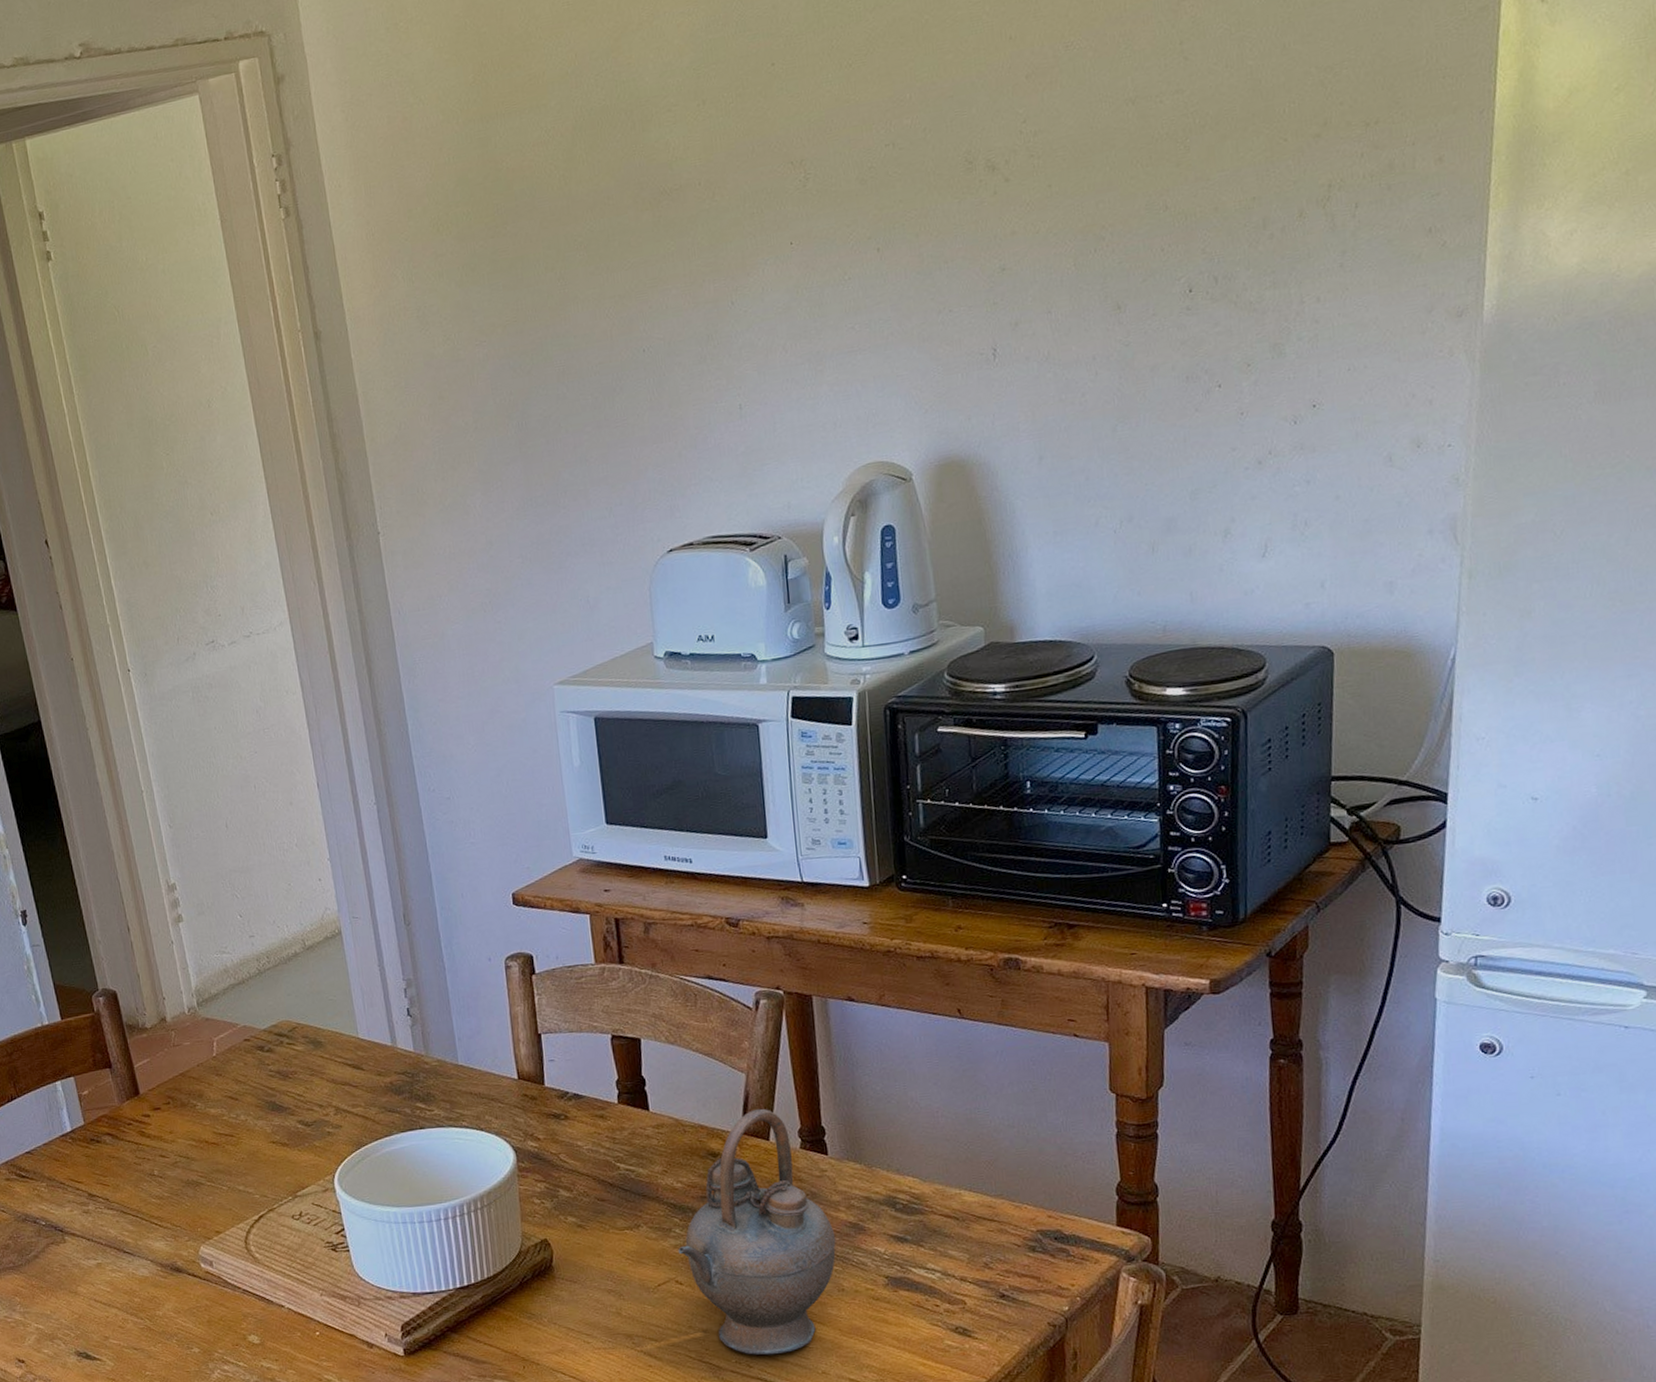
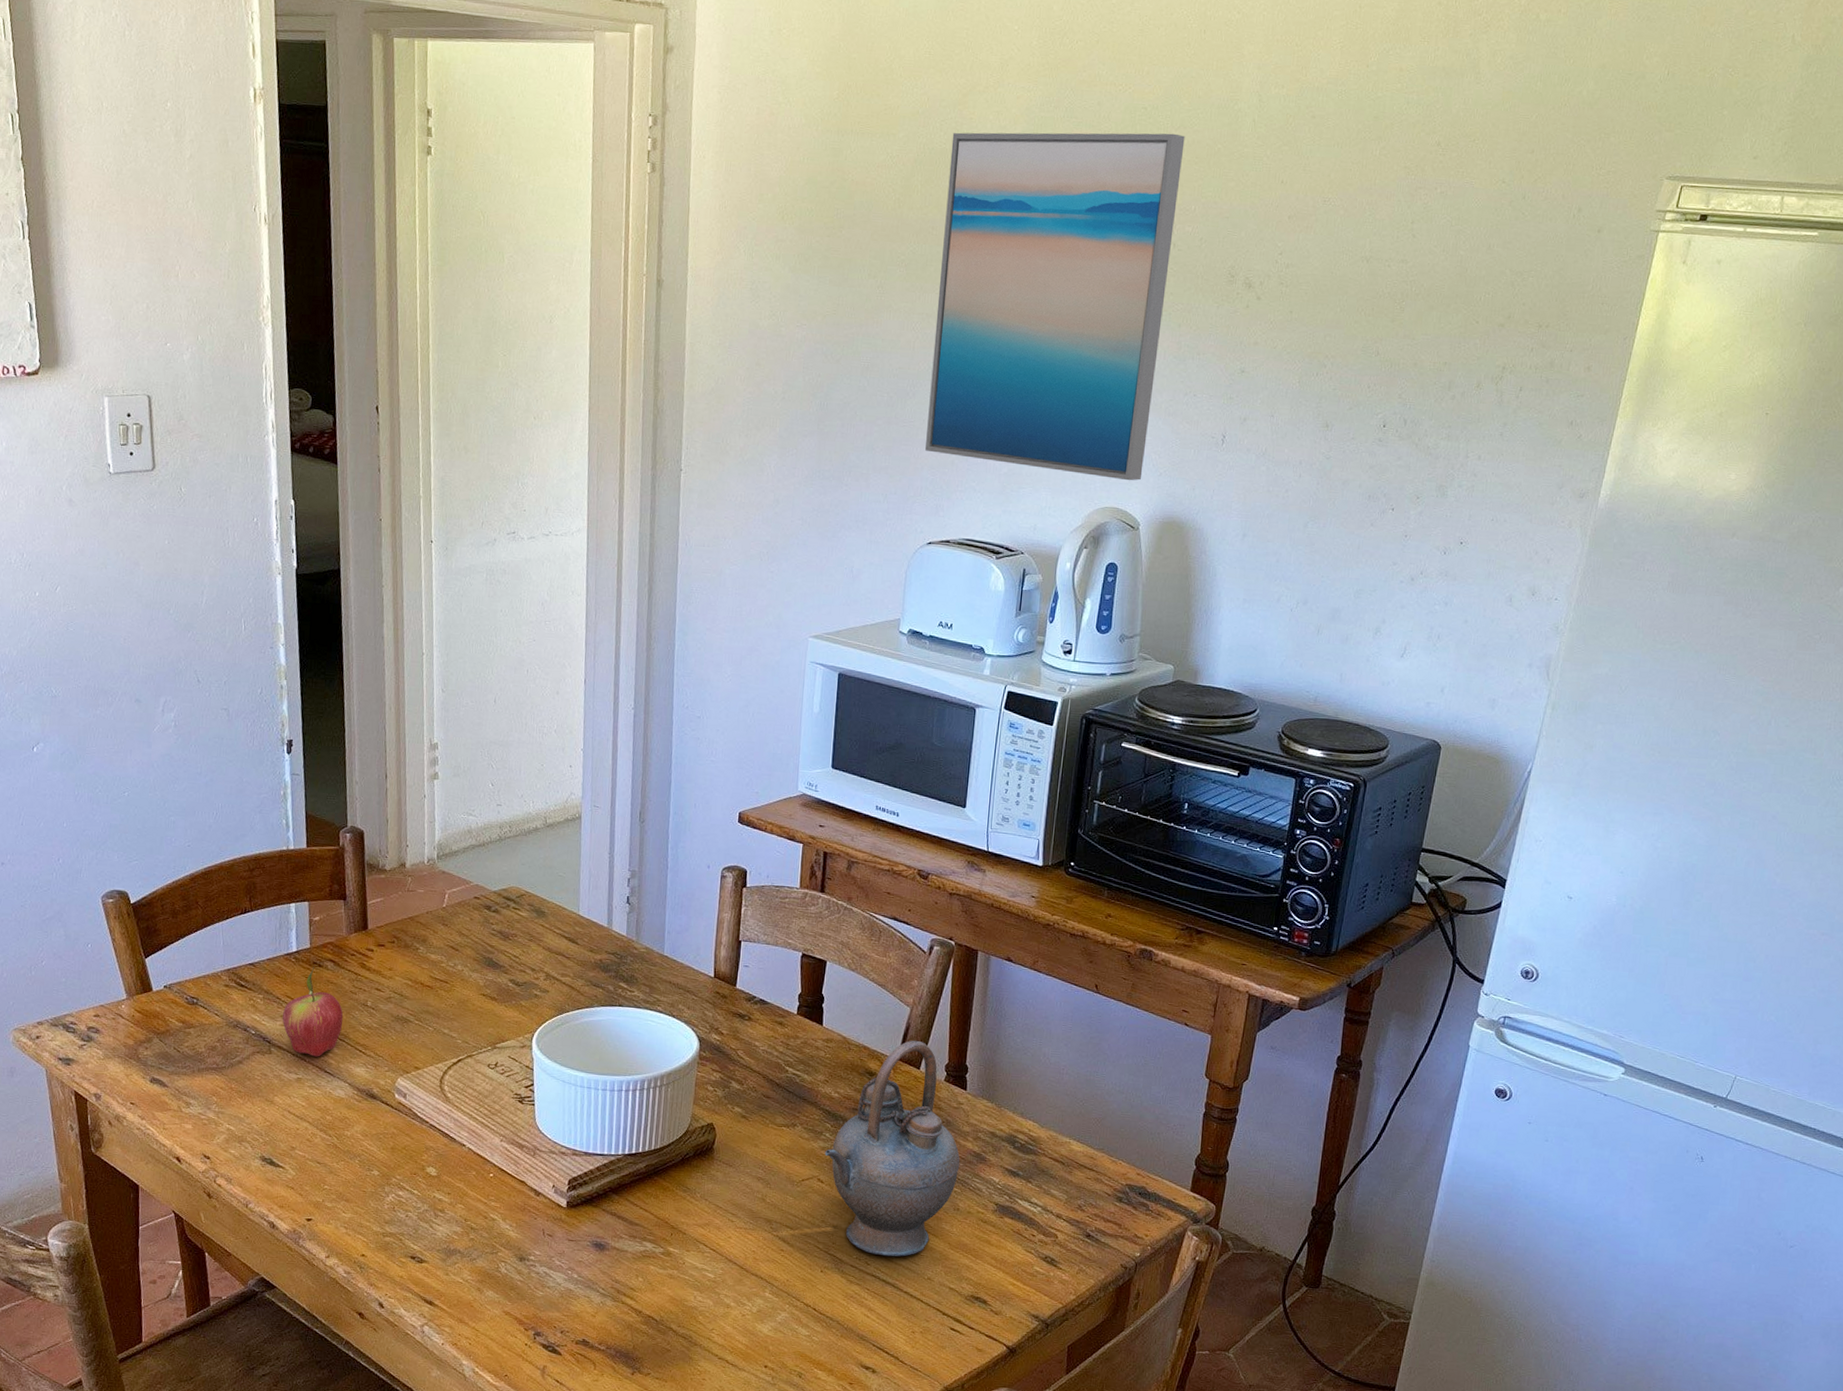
fruit: none [69,1144,133,1238] -> present [282,967,344,1057]
wall art: none [611,15,905,449] -> present [925,132,1185,481]

